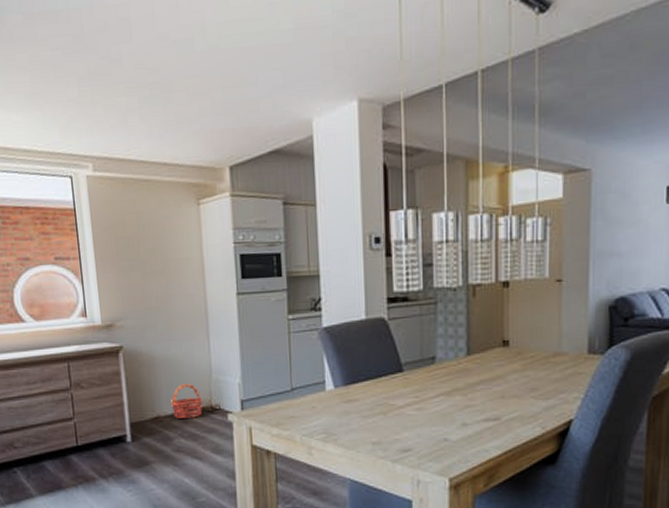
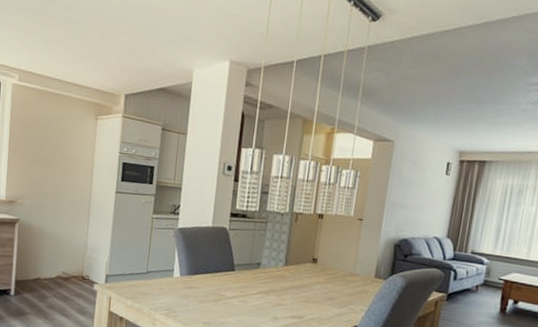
basket: present [171,383,203,418] -> none [50,255,76,284]

